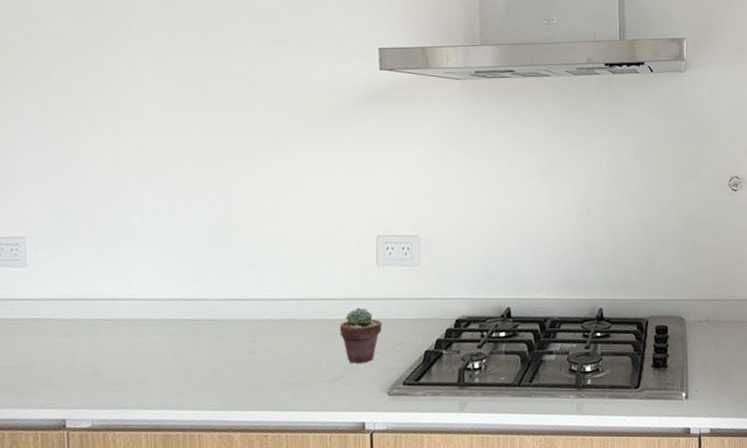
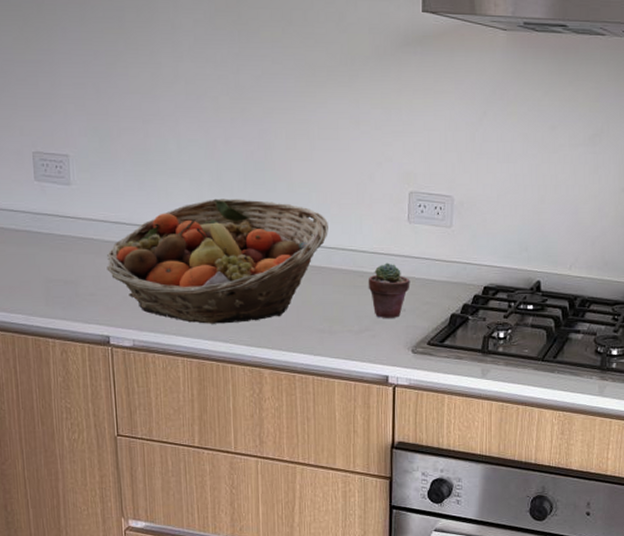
fruit basket: none [64,260,297,394] -> present [107,199,328,324]

